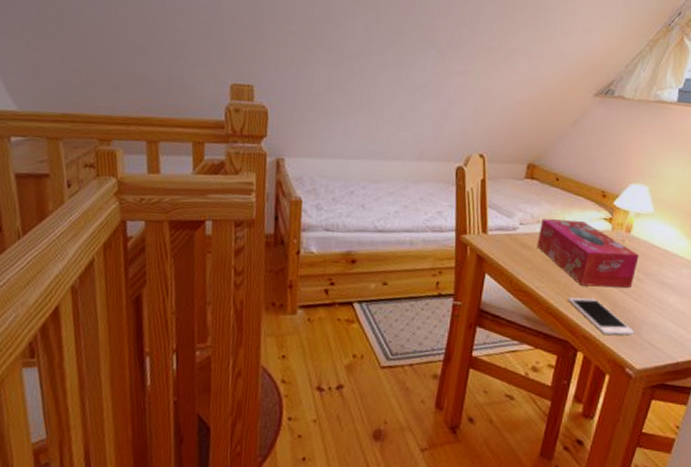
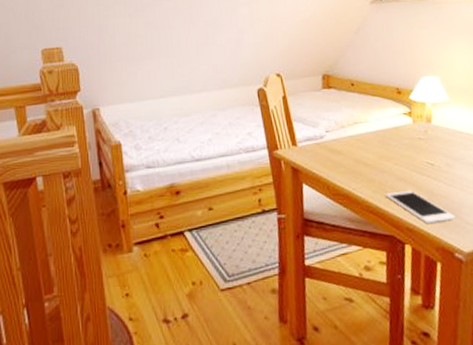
tissue box: present [537,218,639,288] -> none [345,119,445,180]

